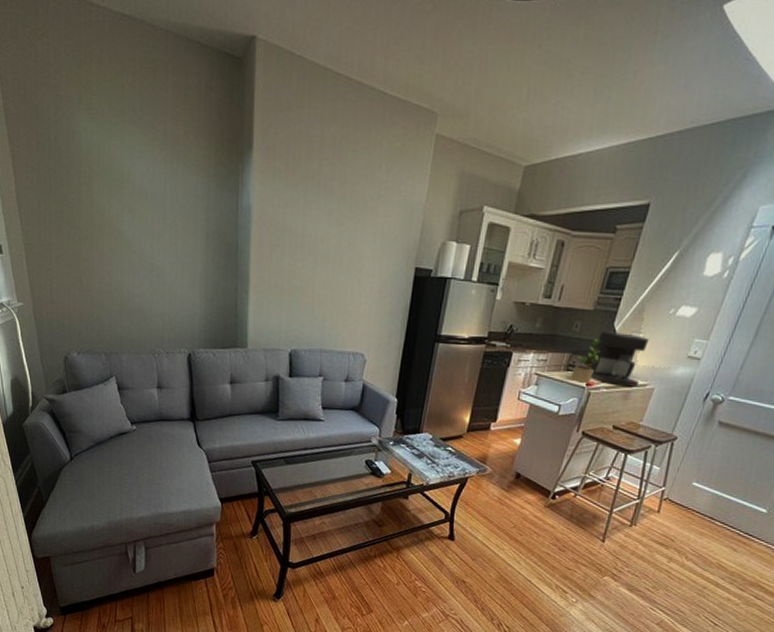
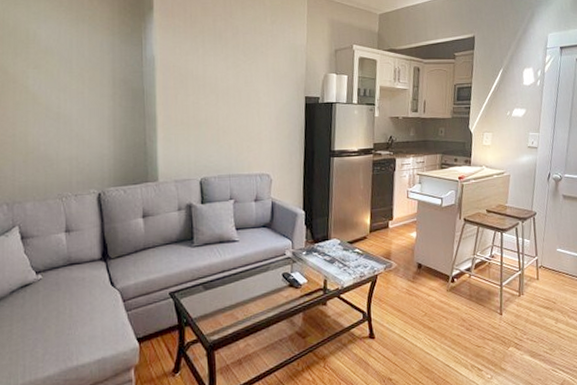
potted plant: present [570,339,603,383] -> none [445,140,467,177]
coffee maker: present [589,330,649,387] -> none [457,133,499,176]

